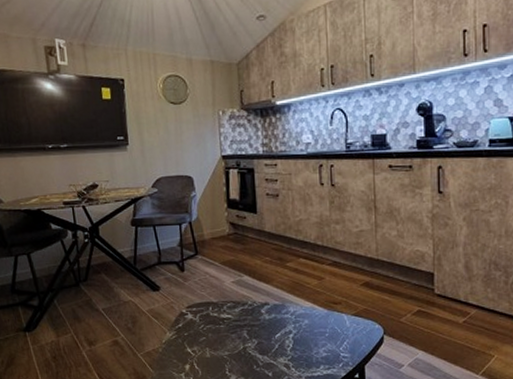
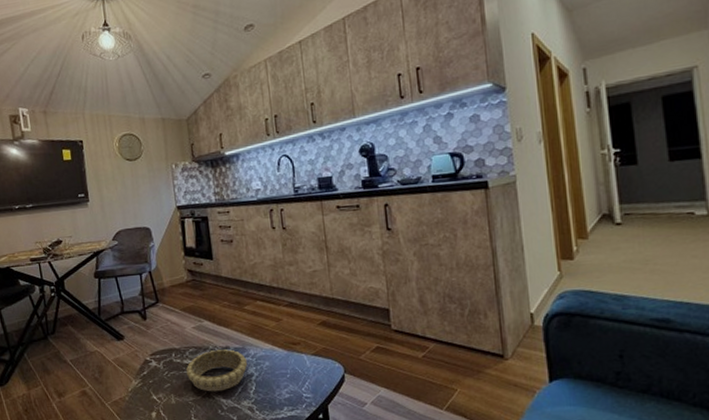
decorative bowl: none [222,304,287,347] -> present [185,349,248,392]

